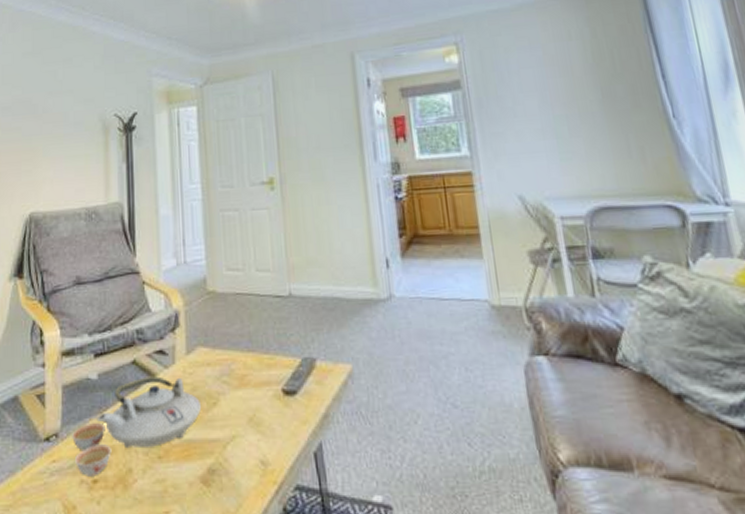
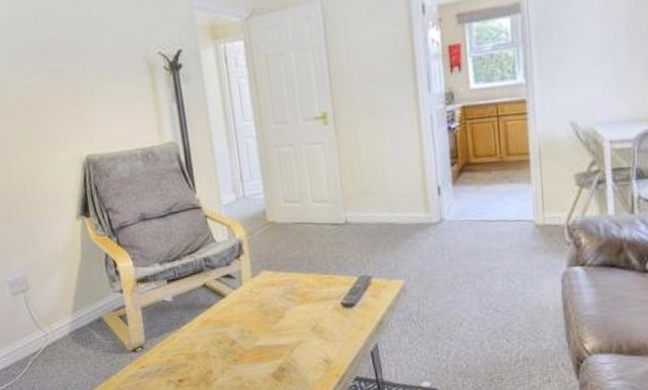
teapot: present [72,376,202,477] -> none [156,296,270,377]

